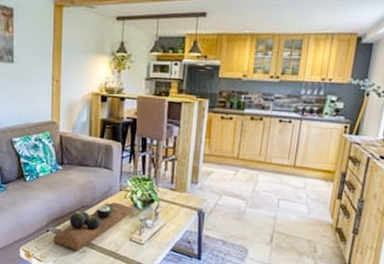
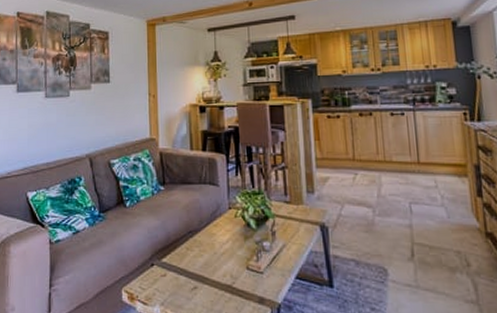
decorative tray: present [53,202,133,252] -> none [159,223,247,289]

